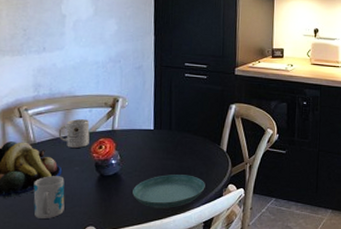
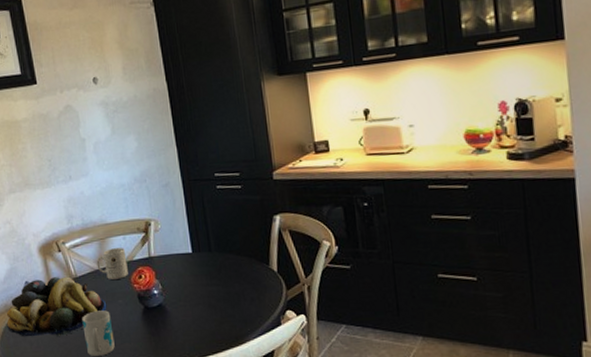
saucer: present [132,174,205,208] -> none [180,302,259,342]

